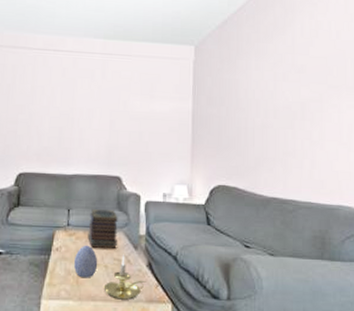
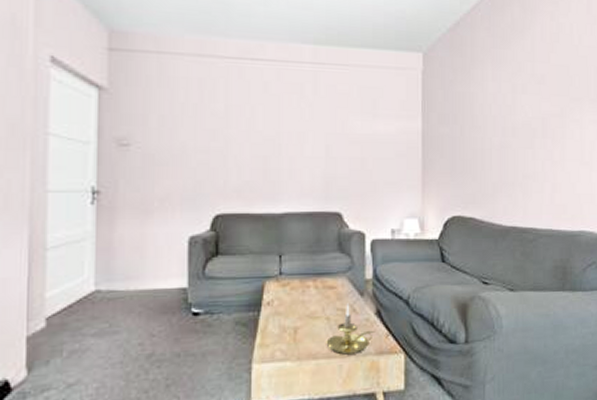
decorative egg: present [73,245,98,278] -> none [289,295,318,335]
book stack: present [87,209,118,250] -> none [305,252,340,300]

